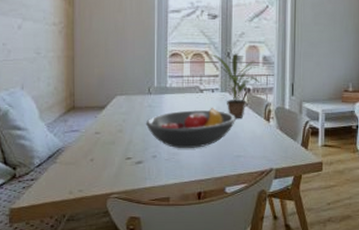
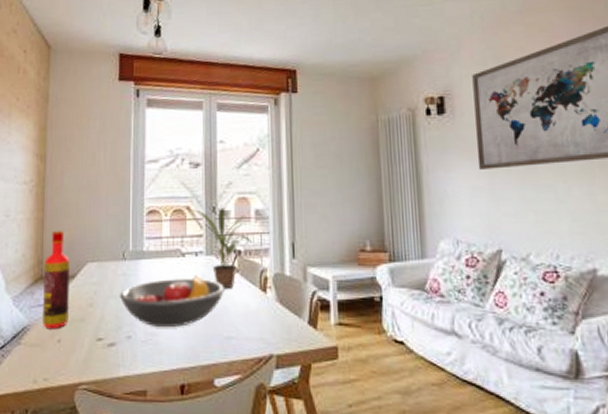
bottle: none [76,68,100,151] -> present [43,231,70,330]

